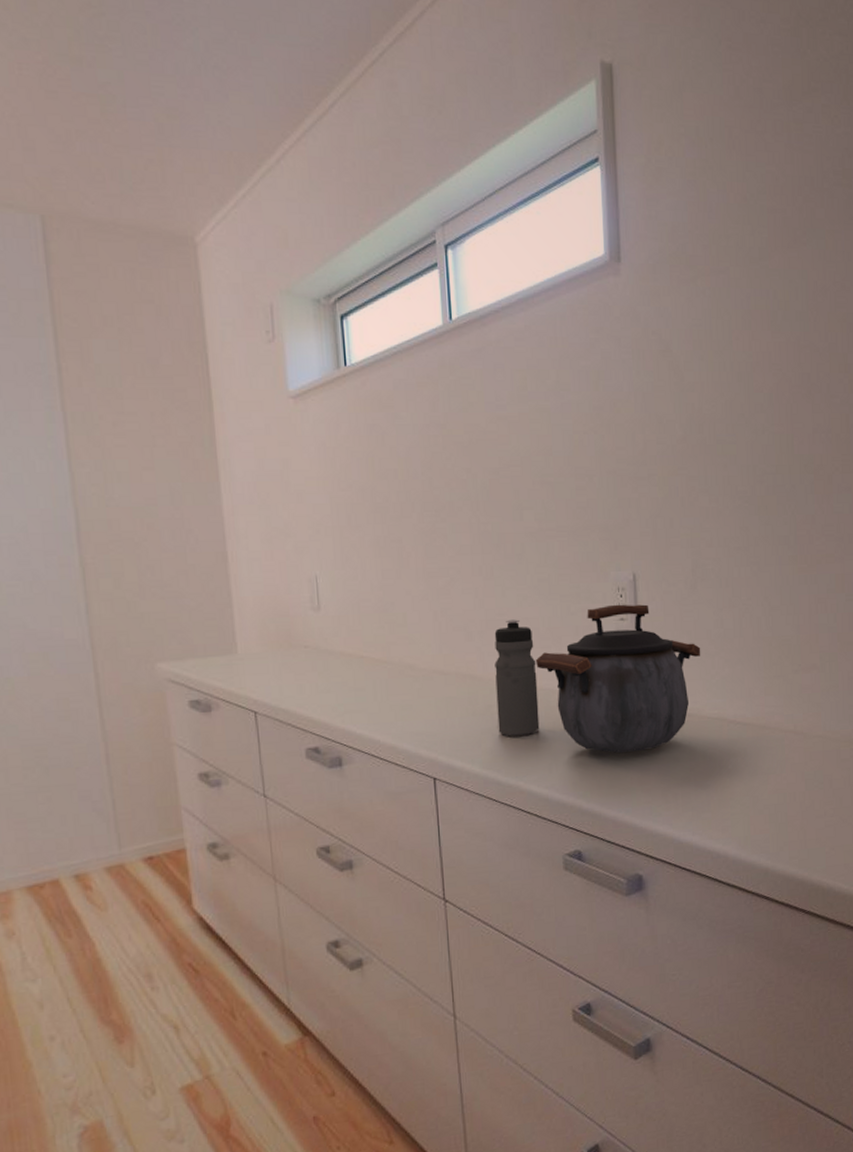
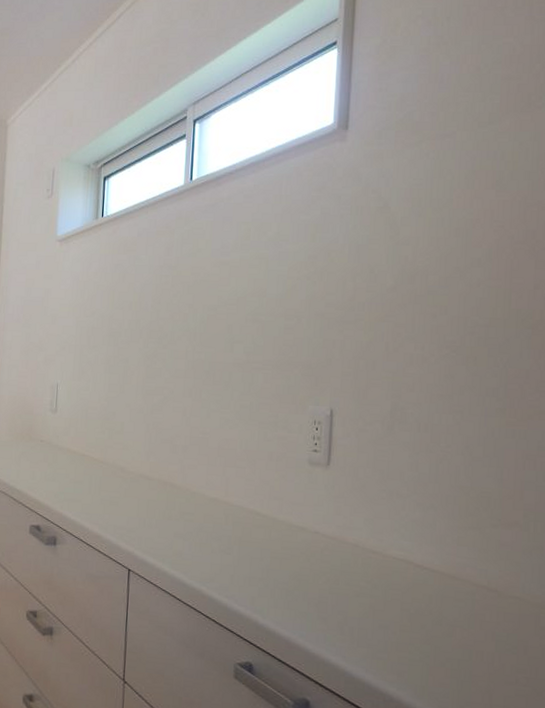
water bottle: present [494,619,540,737] -> none [189,438,230,545]
kettle: present [535,604,701,754] -> none [229,436,392,579]

